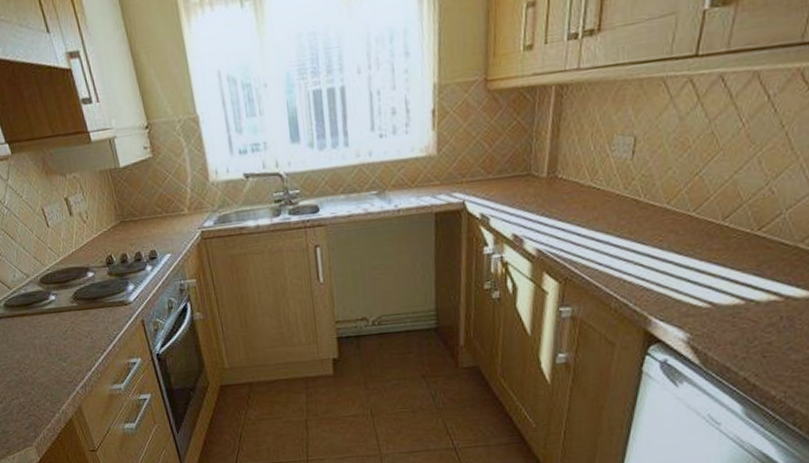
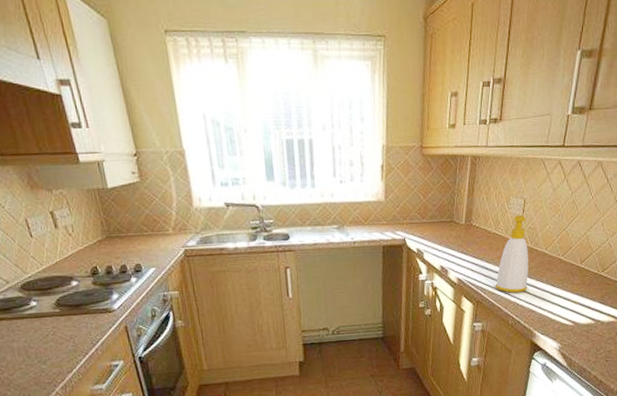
soap bottle: none [591,158,641,266] -> present [495,215,528,293]

